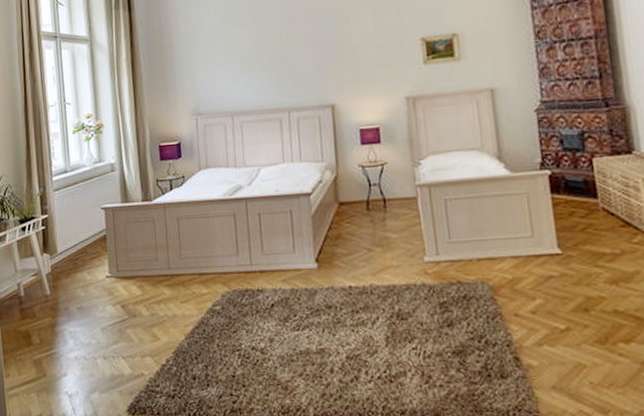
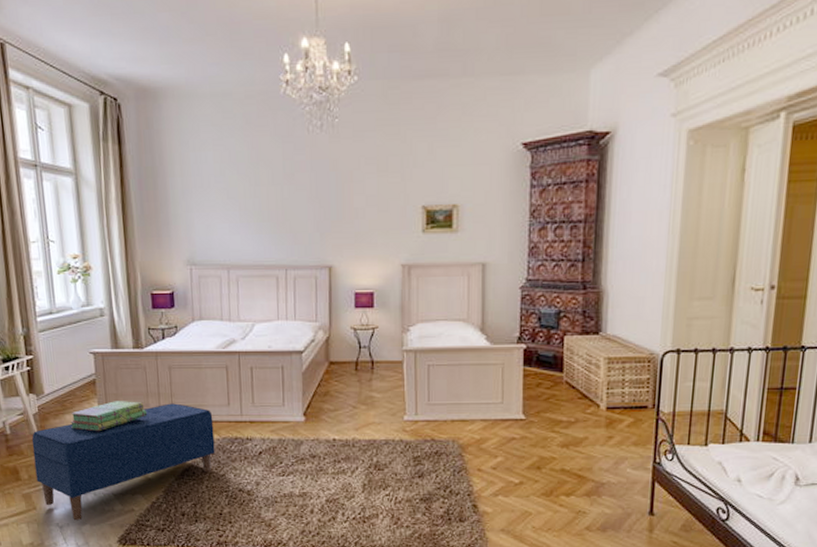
bench: none [44,255,226,388] -> present [31,403,215,521]
stack of books: none [82,255,157,290] -> present [70,401,148,432]

